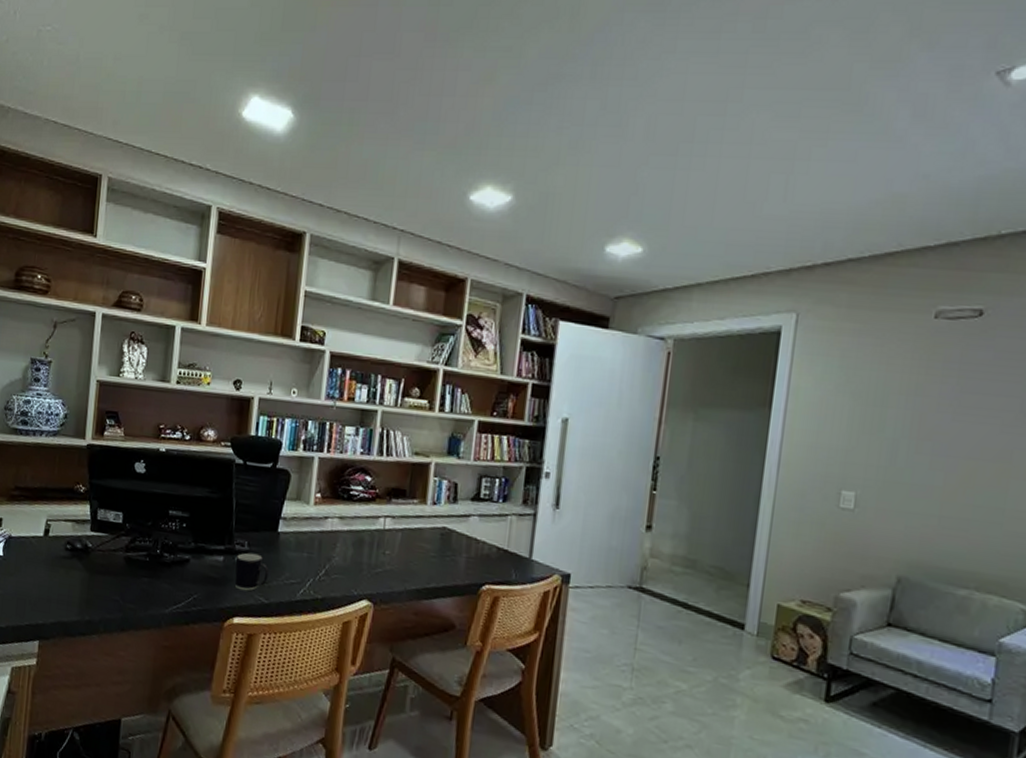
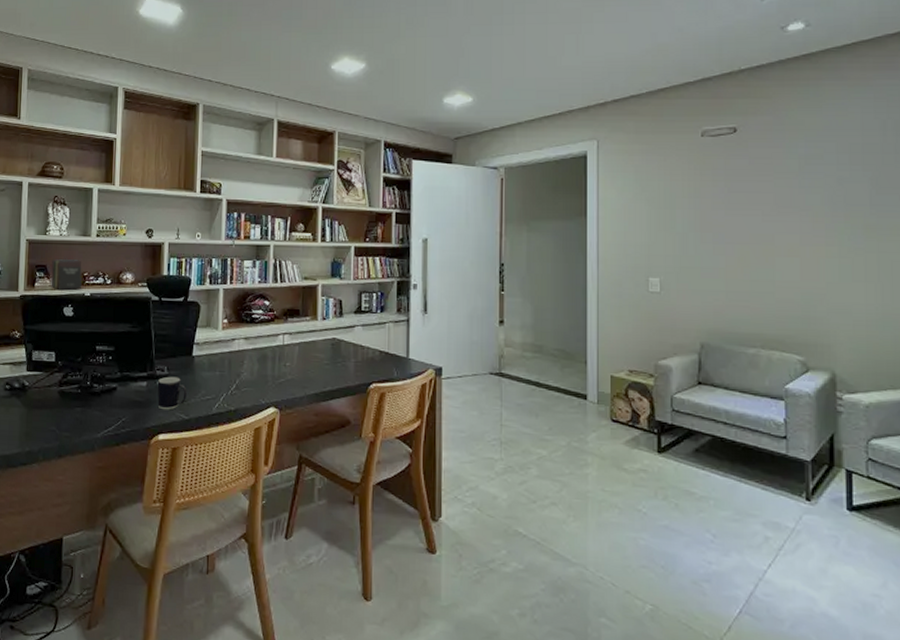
books: none [122,405,158,444] -> present [50,258,82,291]

